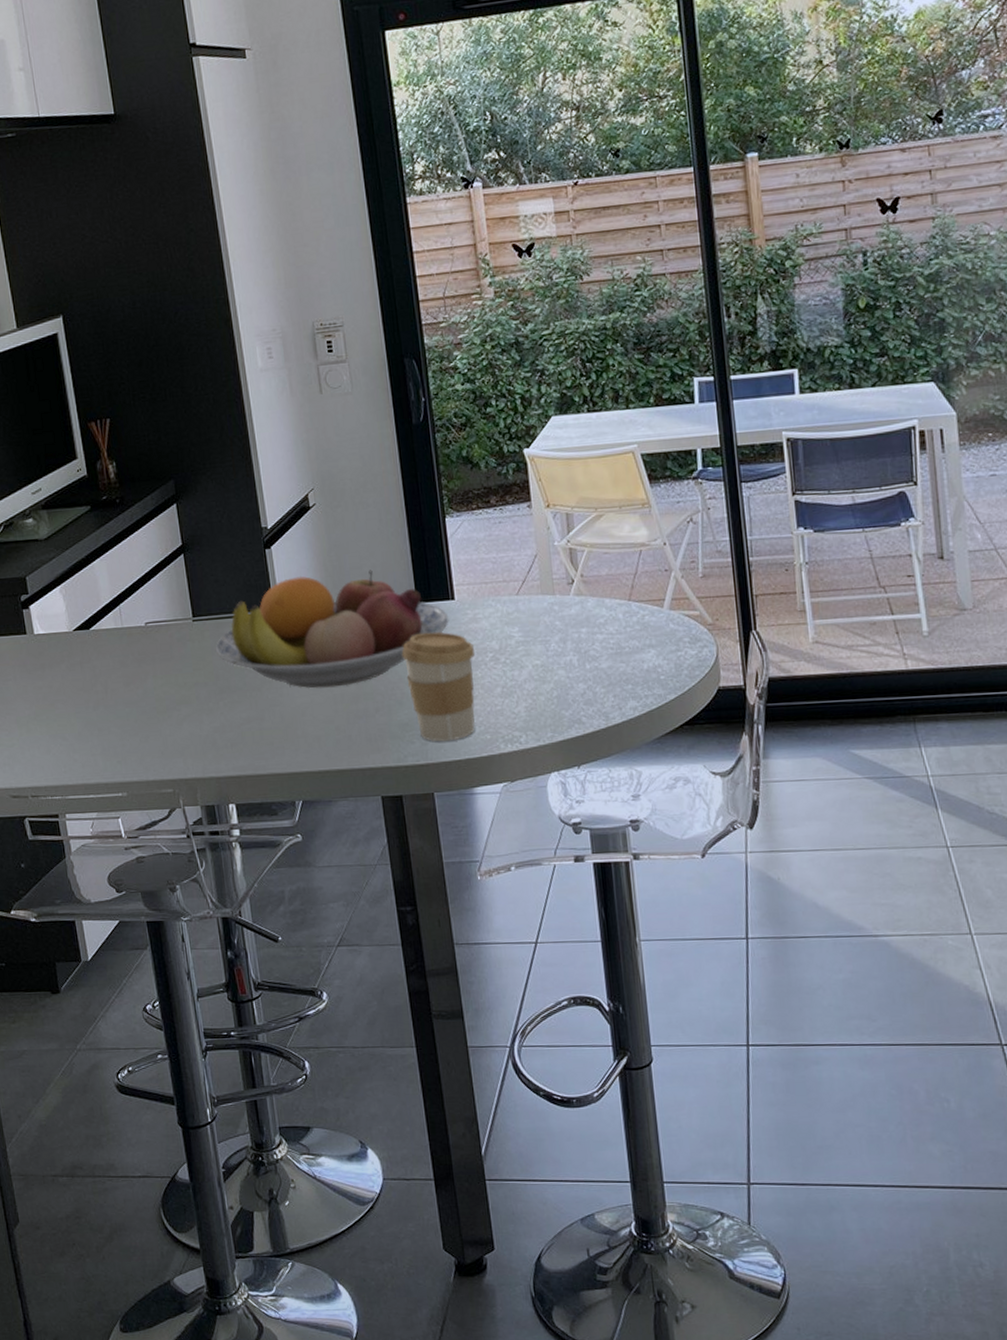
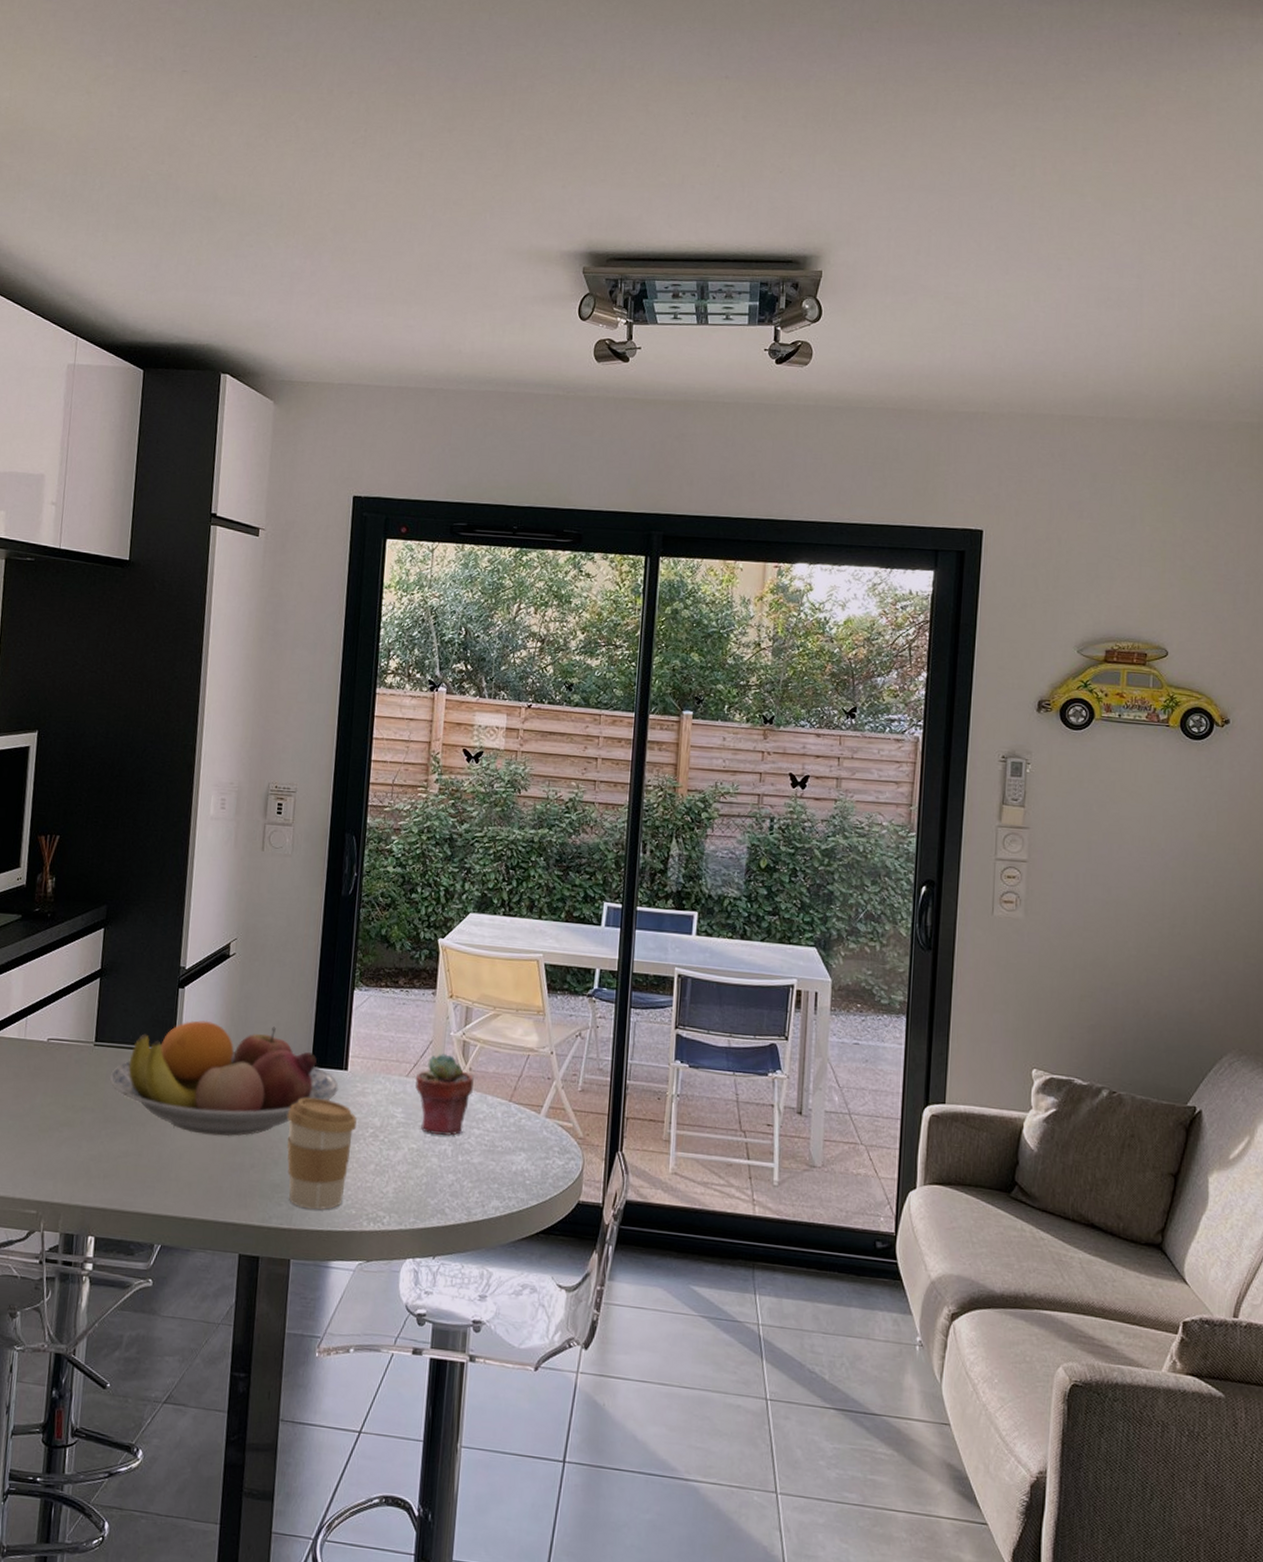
potted succulent: none [526,564,589,648] -> present [415,1053,474,1136]

